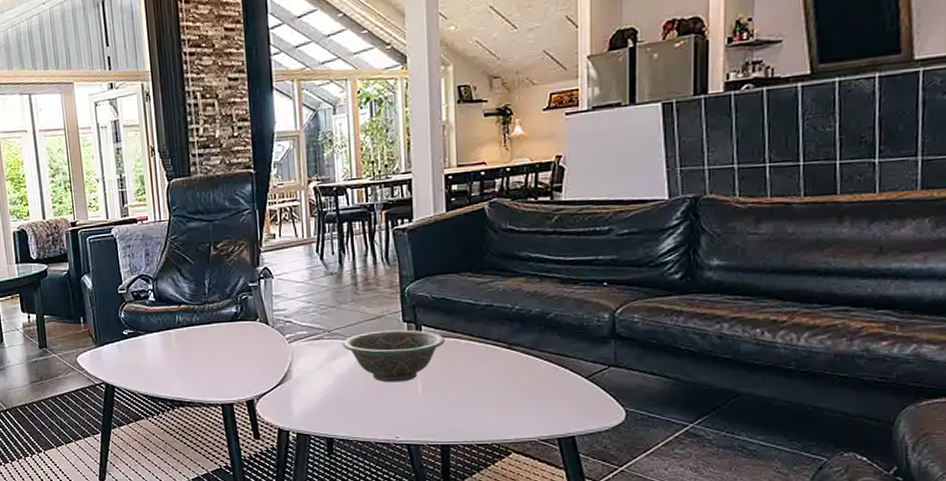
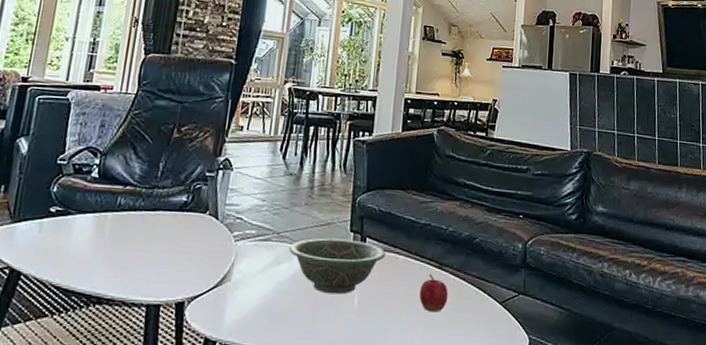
apple: none [489,354,522,392] -> present [419,273,448,313]

